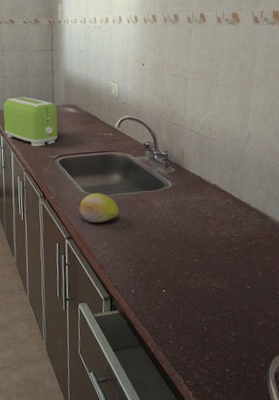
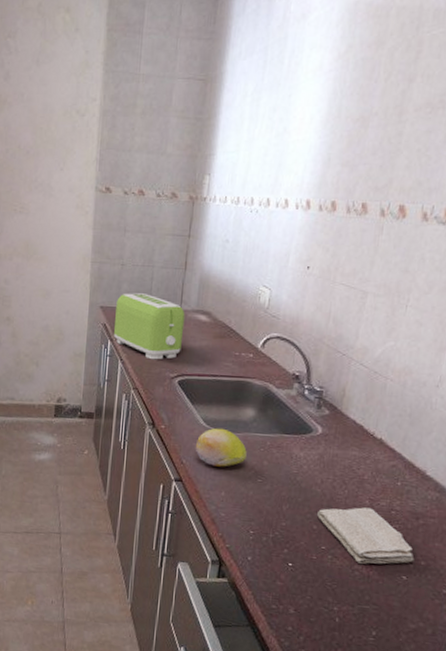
washcloth: none [177,238,253,282] -> present [316,507,415,564]

